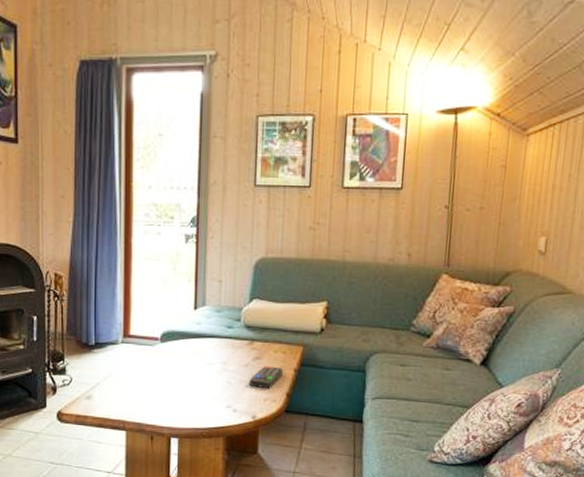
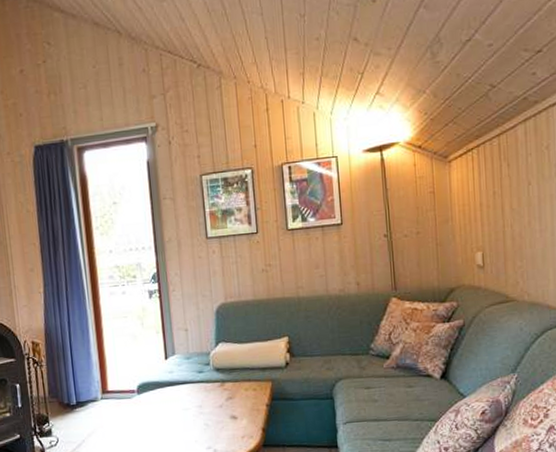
remote control: present [248,366,284,389] -> none [225,404,257,427]

